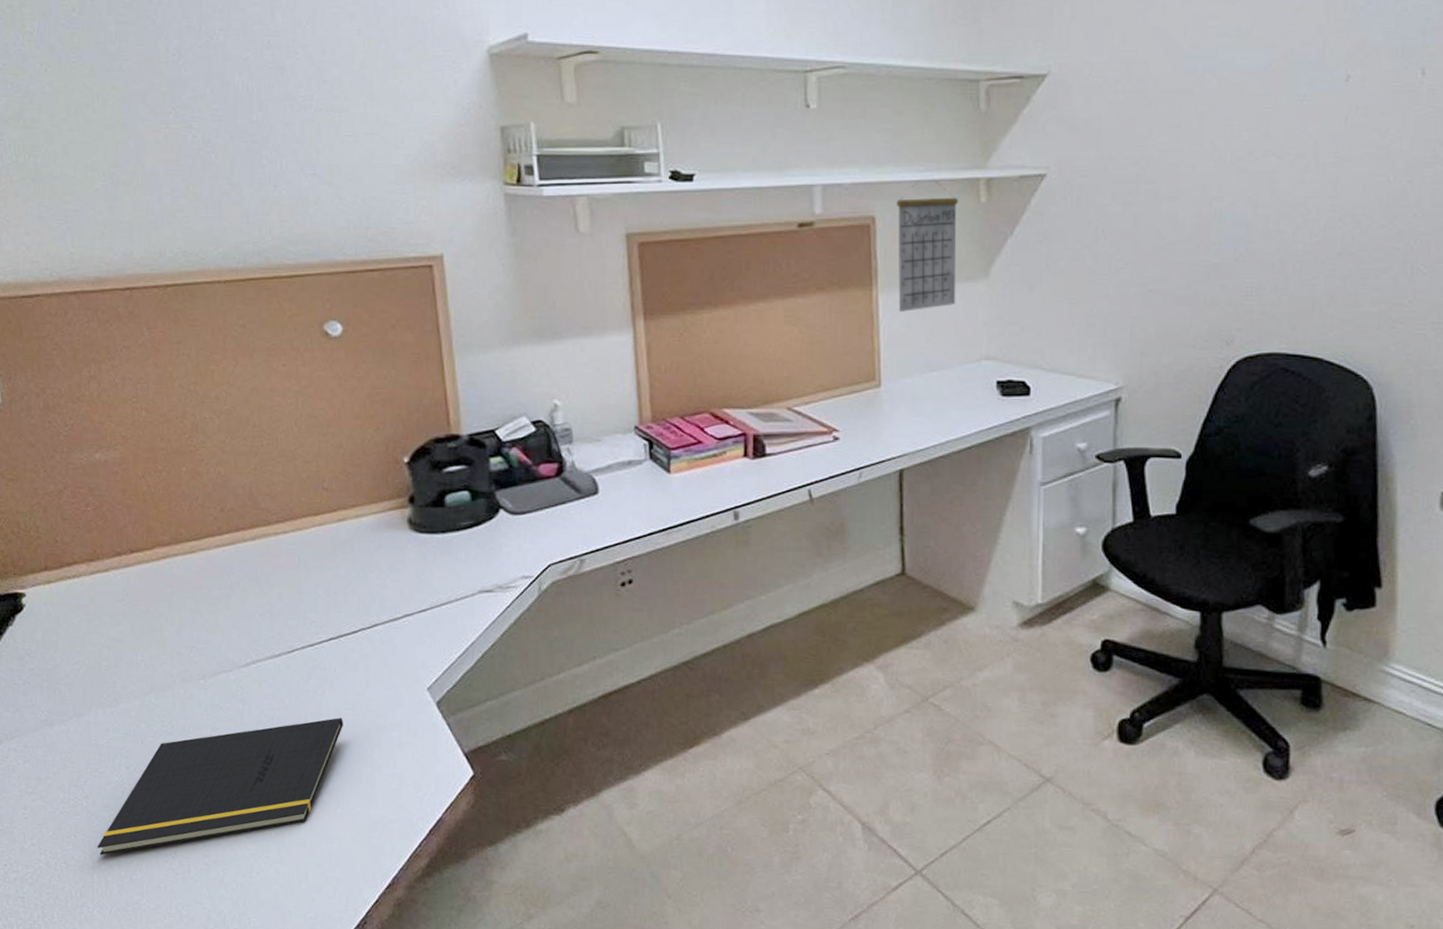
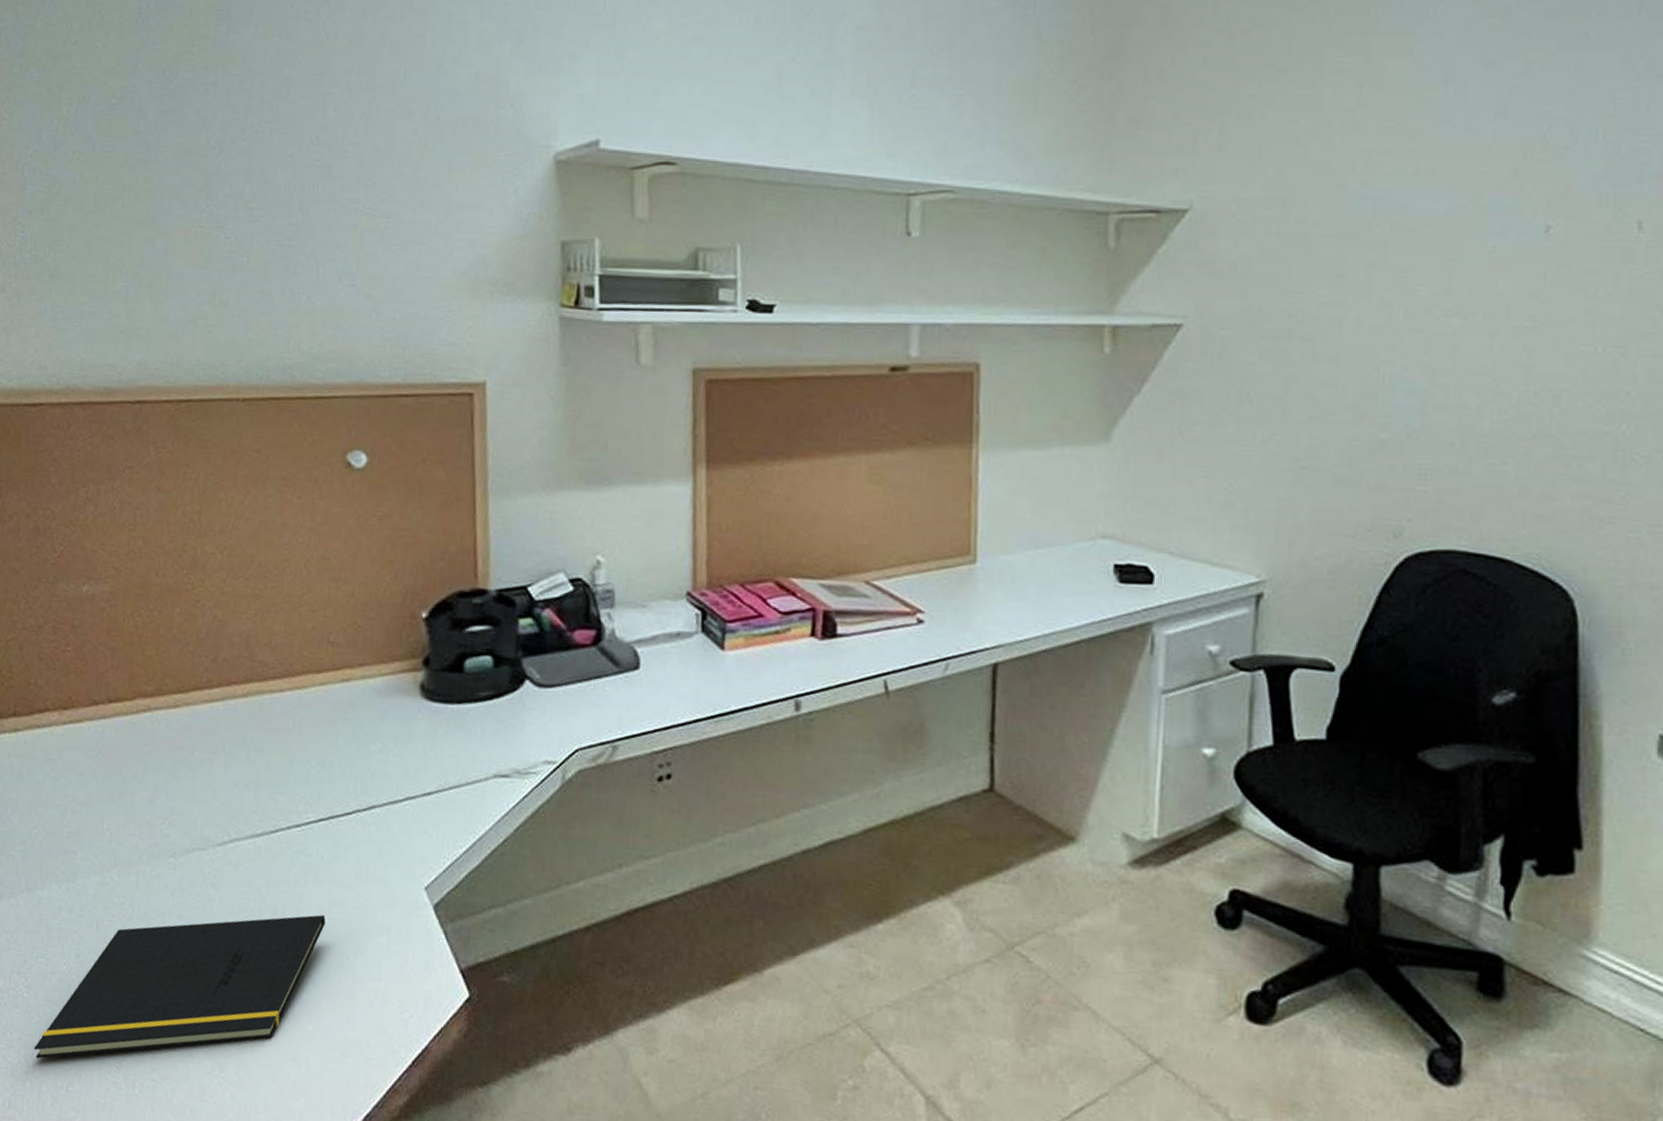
calendar: present [896,181,959,312] -> none [1001,325,1079,476]

